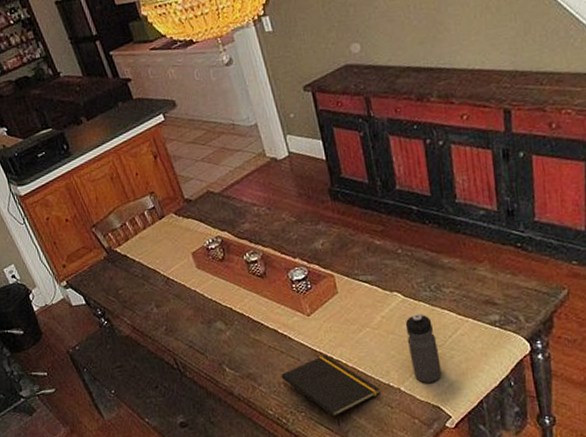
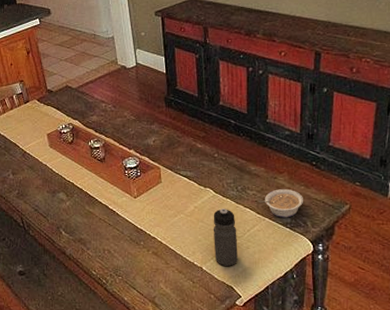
notepad: present [281,355,380,427] -> none [106,232,186,293]
legume: none [457,279,512,316] -> present [258,188,303,218]

